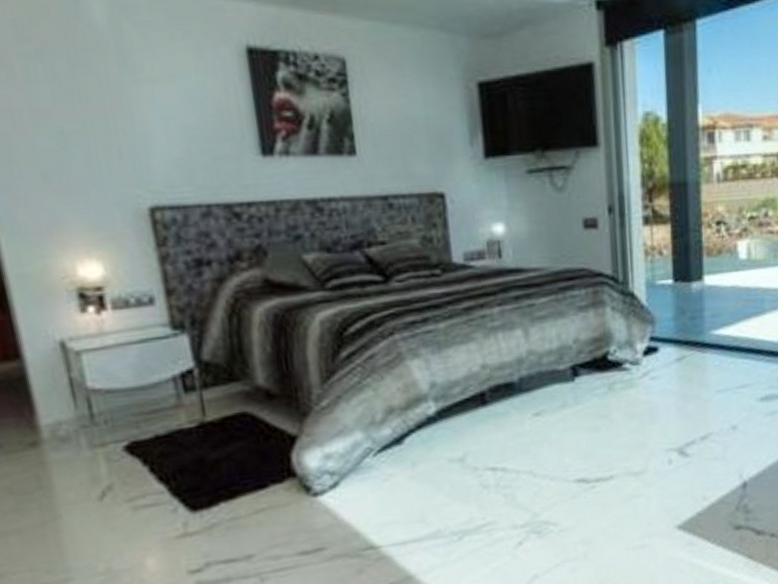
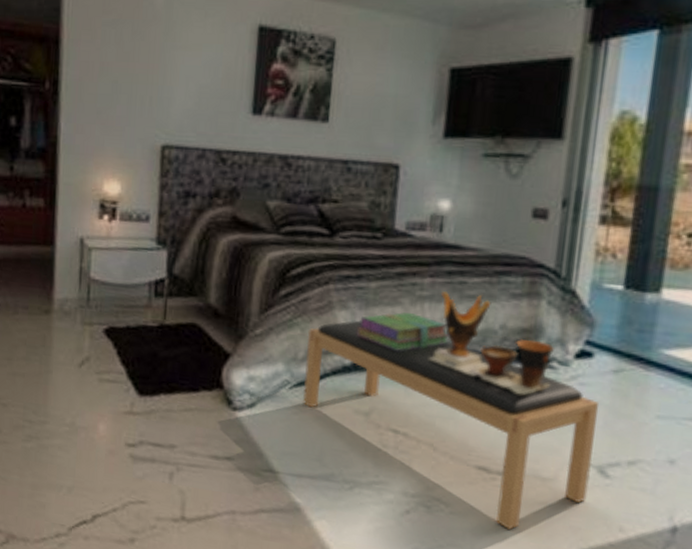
bench: none [381,366,674,529] -> present [303,320,600,530]
stack of books: none [433,346,528,389] -> present [356,312,448,351]
pottery: none [511,314,627,401] -> present [429,291,556,395]

